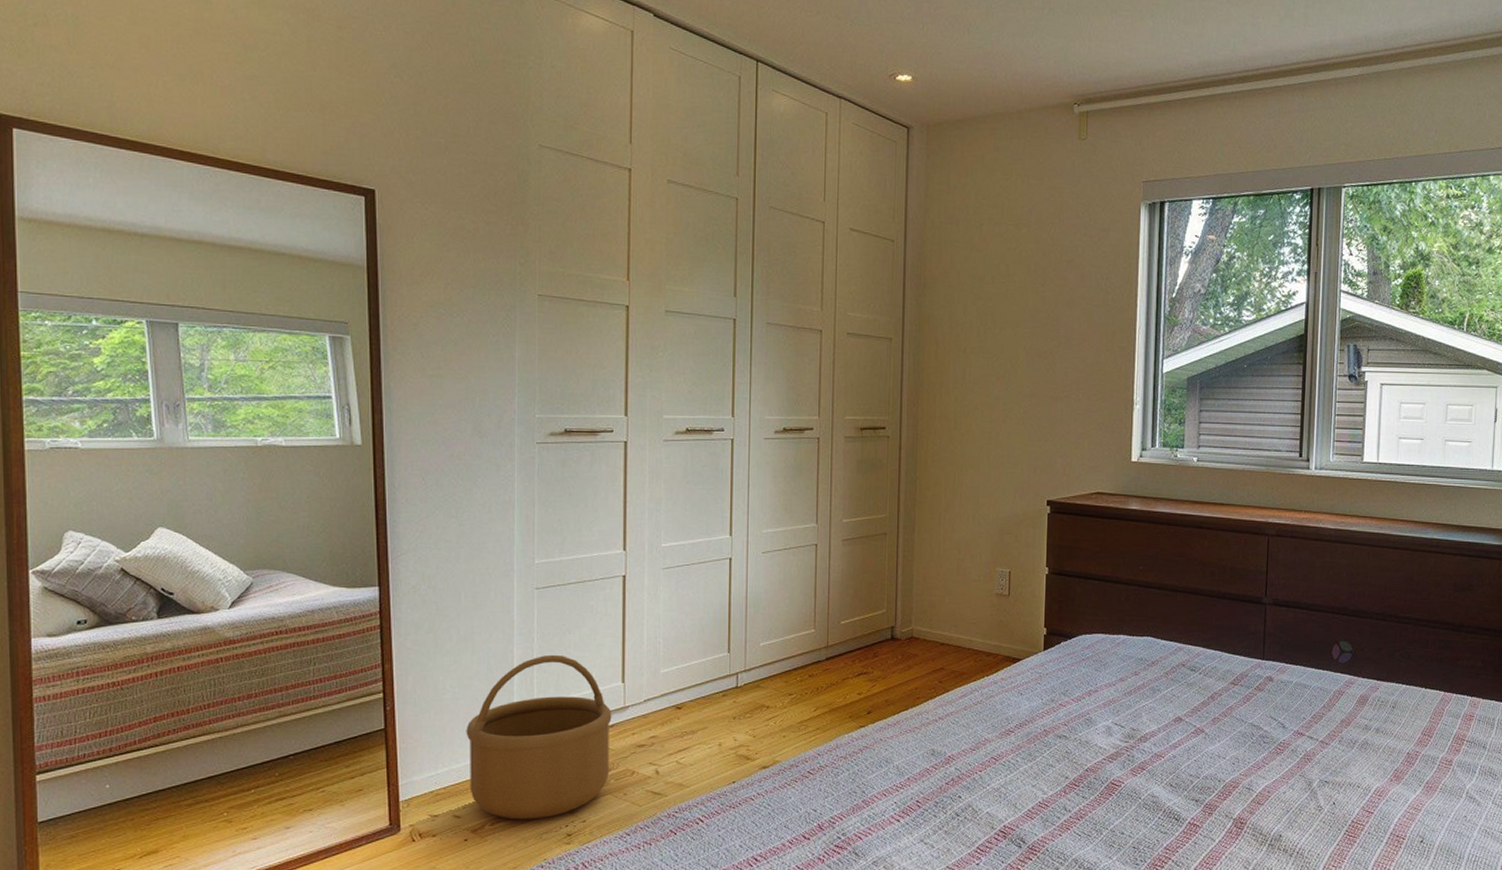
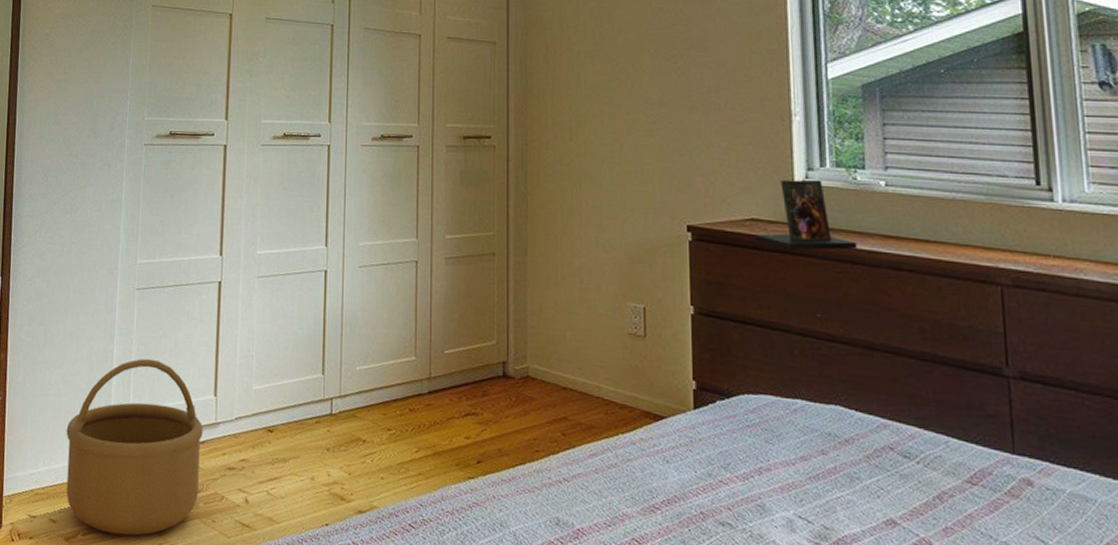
photo frame: none [1098,458,1173,516] -> present [754,179,857,250]

